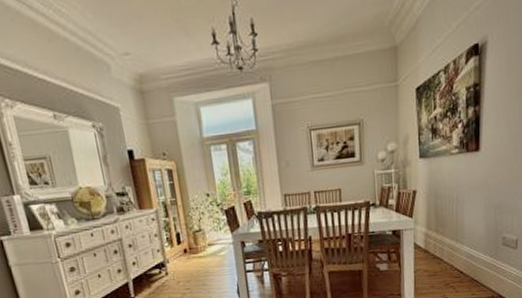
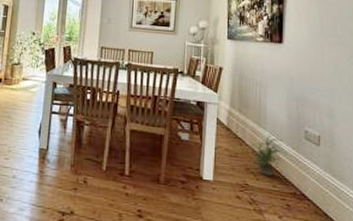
potted plant: none [447,248,486,287] -> present [249,134,288,176]

